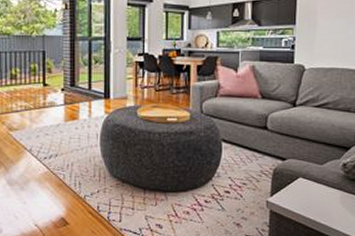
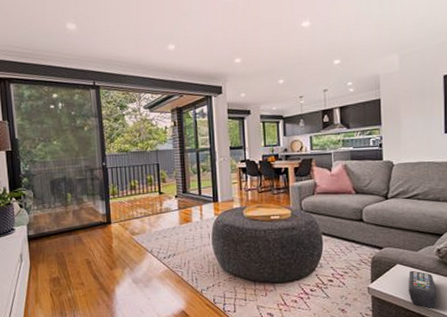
remote control: none [308,185,339,226] -> present [408,270,437,308]

